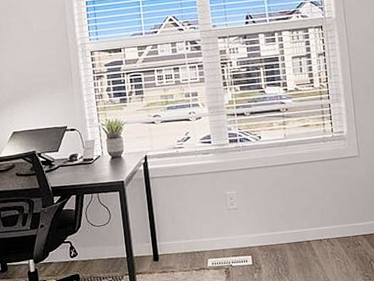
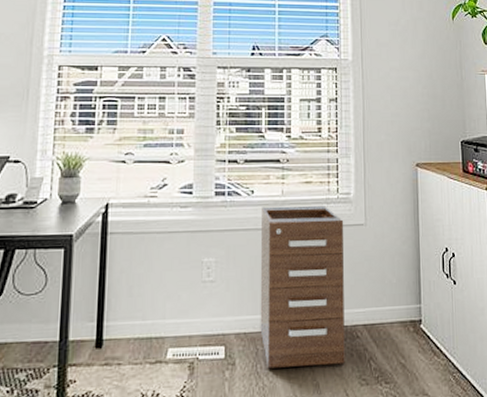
filing cabinet: none [269,144,350,271] -> present [260,205,345,369]

